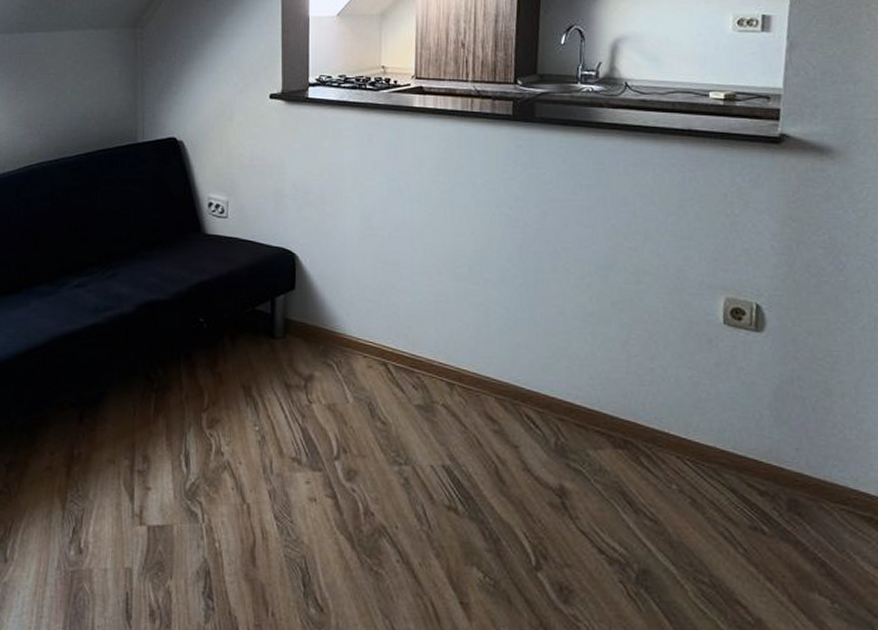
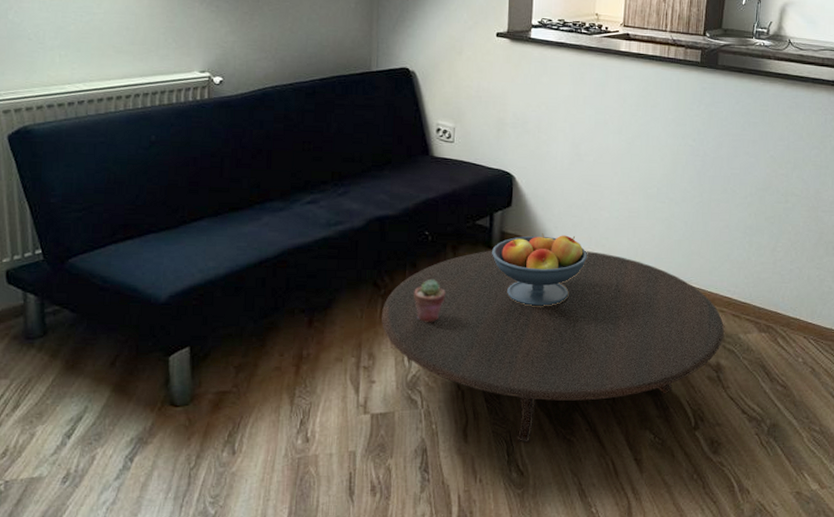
table: none [156,340,566,572] -> present [382,250,724,442]
potted succulent: none [190,373,225,422] -> present [414,280,446,322]
fruit bowl: none [275,321,388,407] -> present [492,233,588,306]

